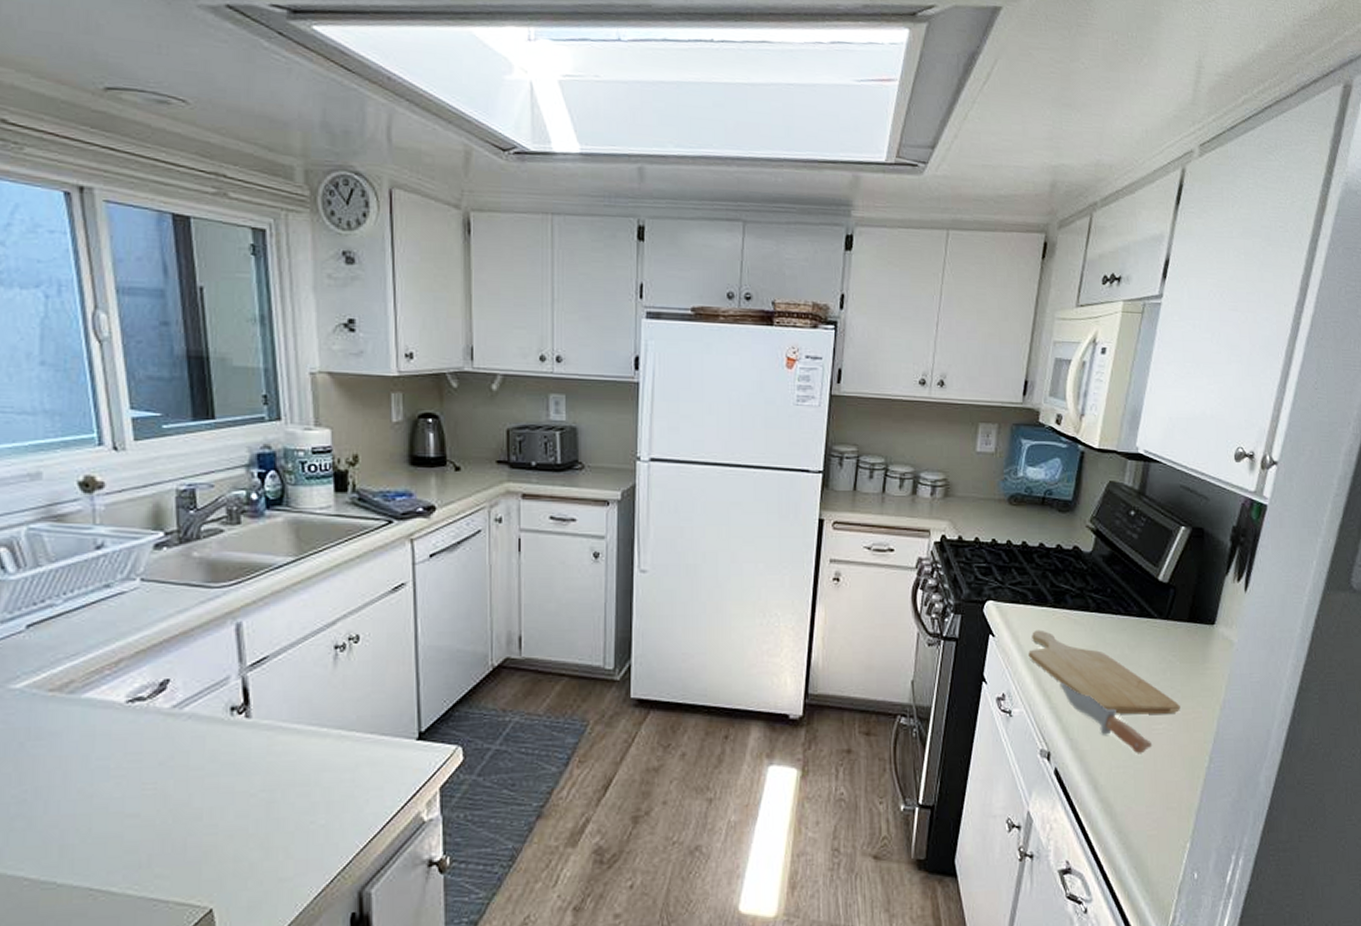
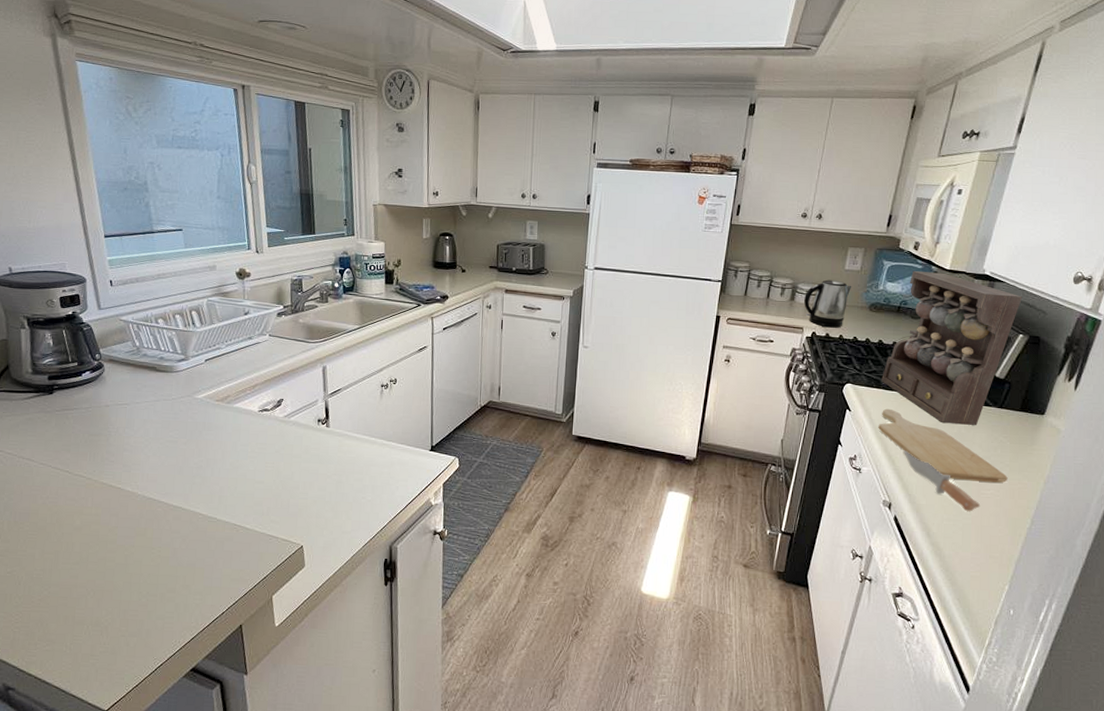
kettle: none [929,465,986,529] -> present [804,279,852,328]
spice rack: none [1029,452,1181,644] -> present [882,271,1022,425]

